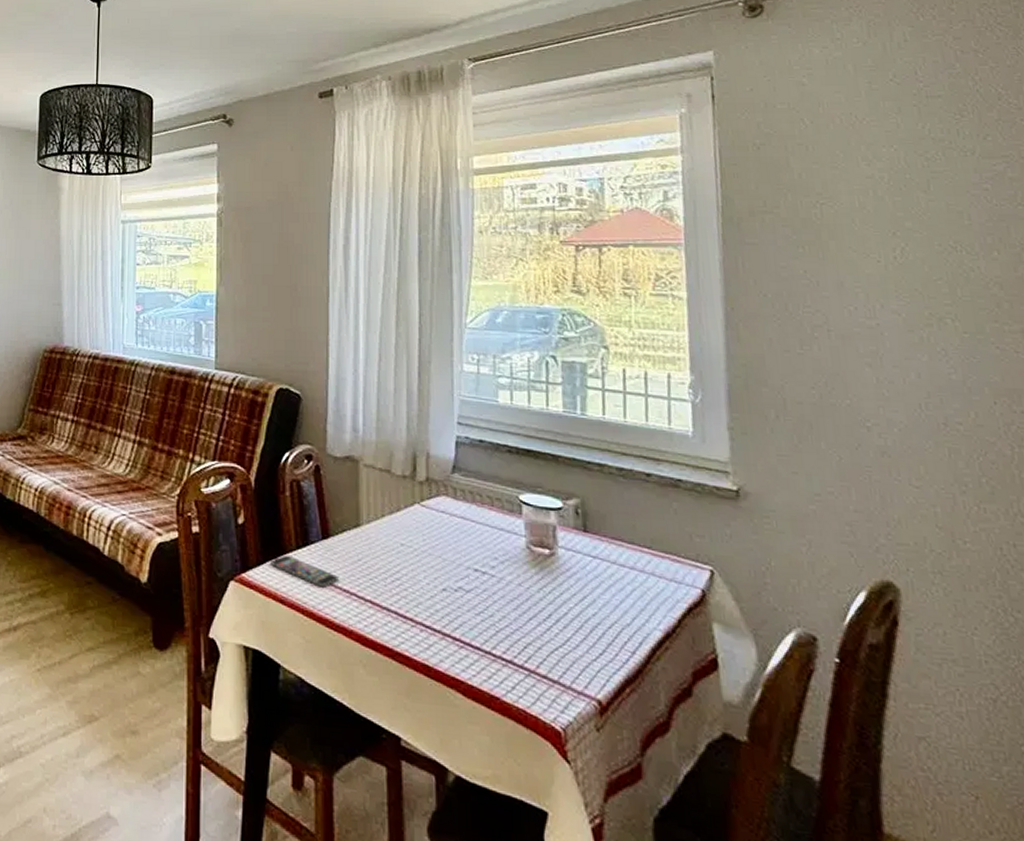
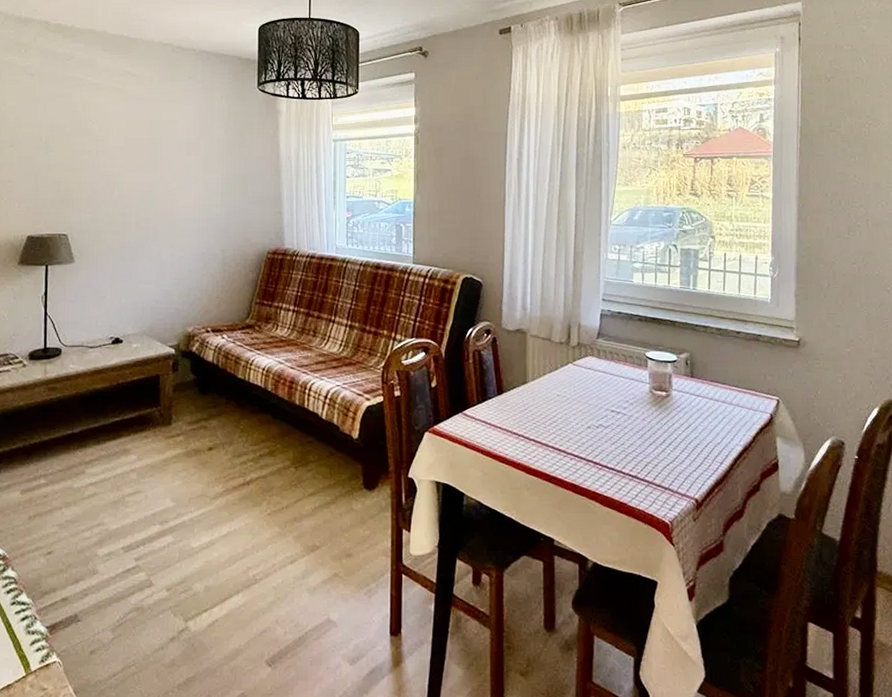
smartphone: present [271,554,338,586] -> none [457,409,510,431]

